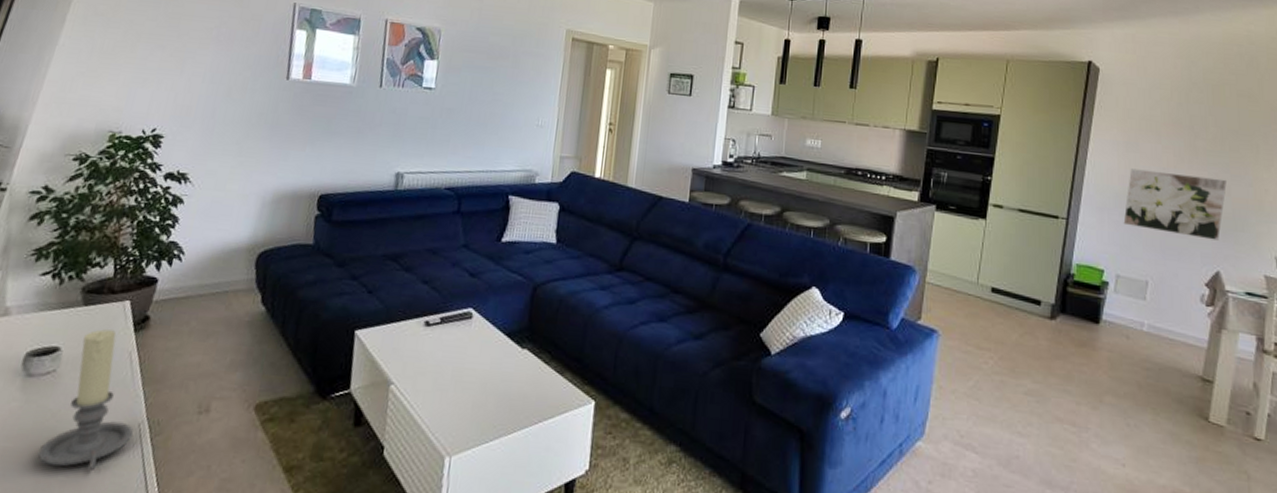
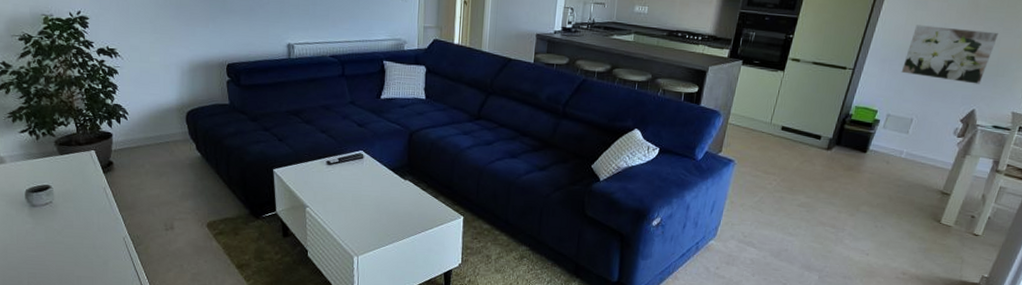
candle holder: present [37,329,133,472] -> none [55,172,120,270]

